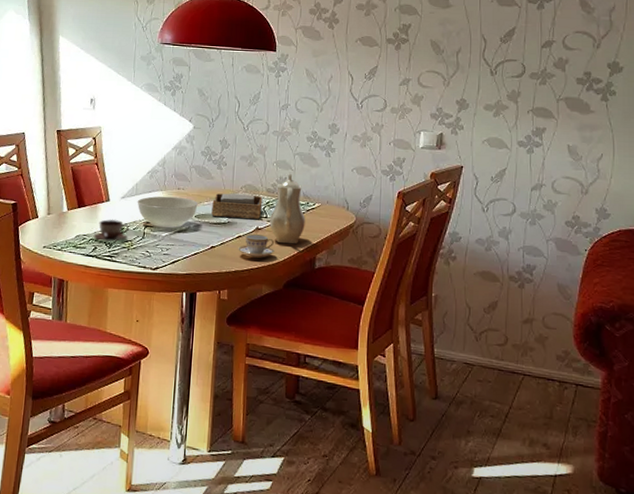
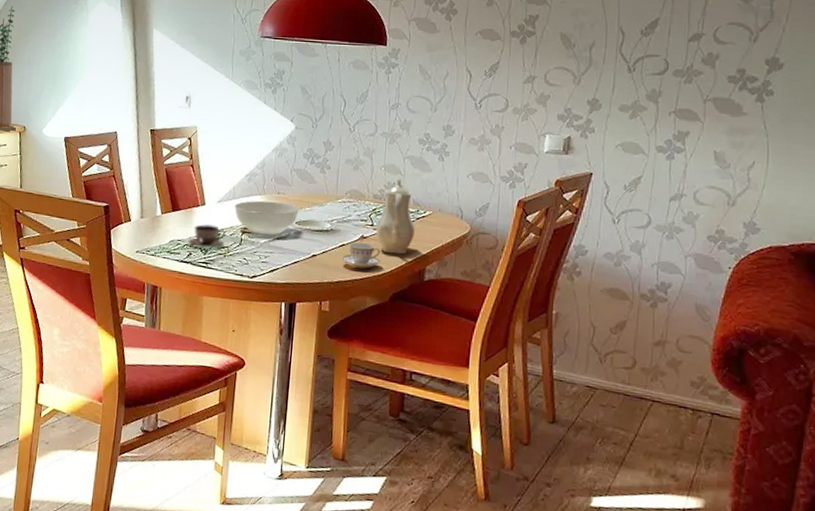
napkin holder: present [211,193,263,219] -> none [313,198,369,227]

